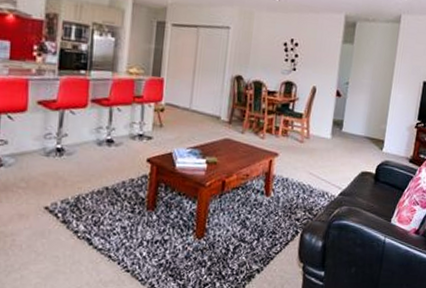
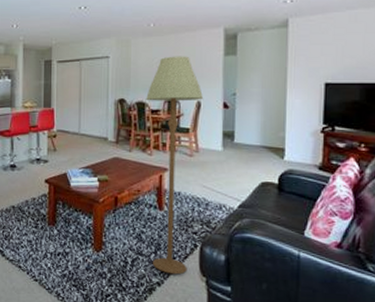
floor lamp: none [253,36,320,261] -> present [146,56,204,275]

